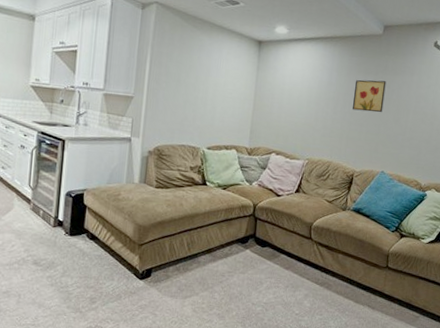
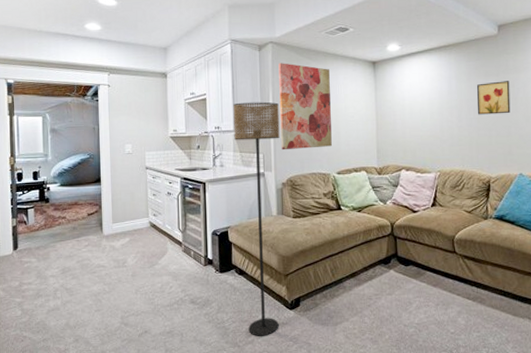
floor lamp: none [93,60,156,304] -> present [233,101,280,336]
wall art: none [152,26,214,121] -> present [278,63,332,150]

